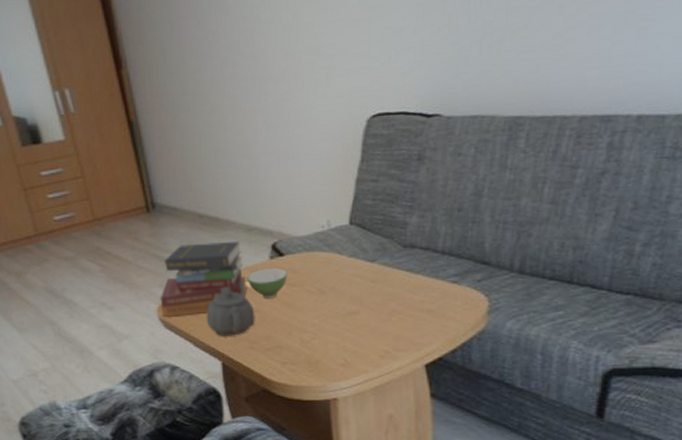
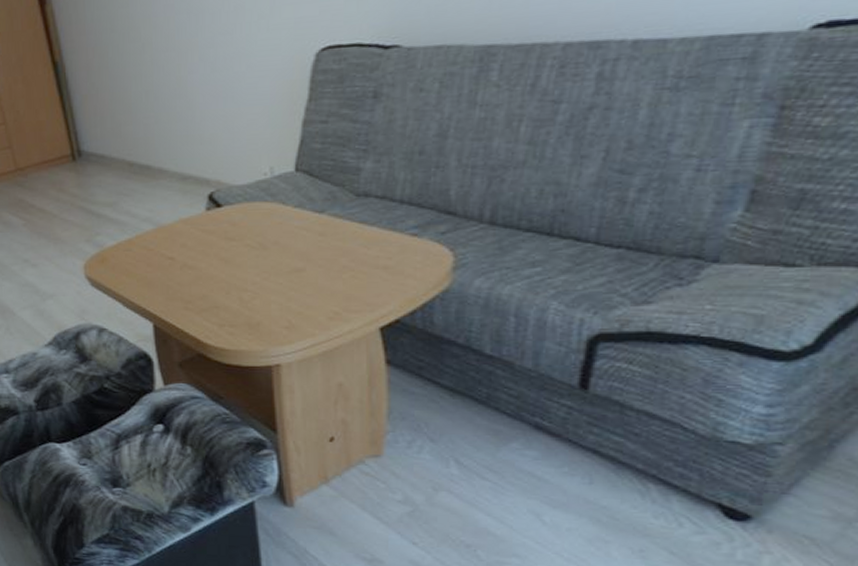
books: present [160,240,248,318] -> none [86,190,182,276]
teapot: present [206,287,255,336] -> none [136,242,190,296]
bowl: present [247,267,288,298] -> none [180,219,226,254]

